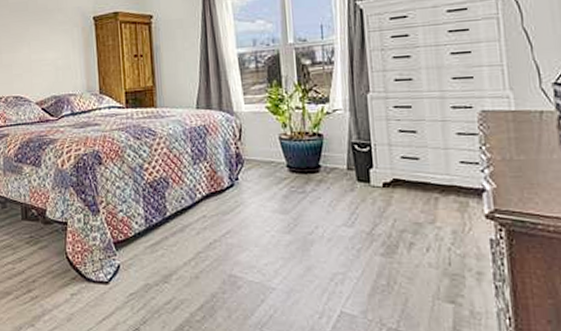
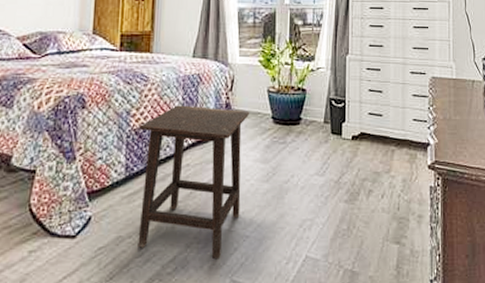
side table: none [153,157,263,310] -> present [138,105,250,260]

